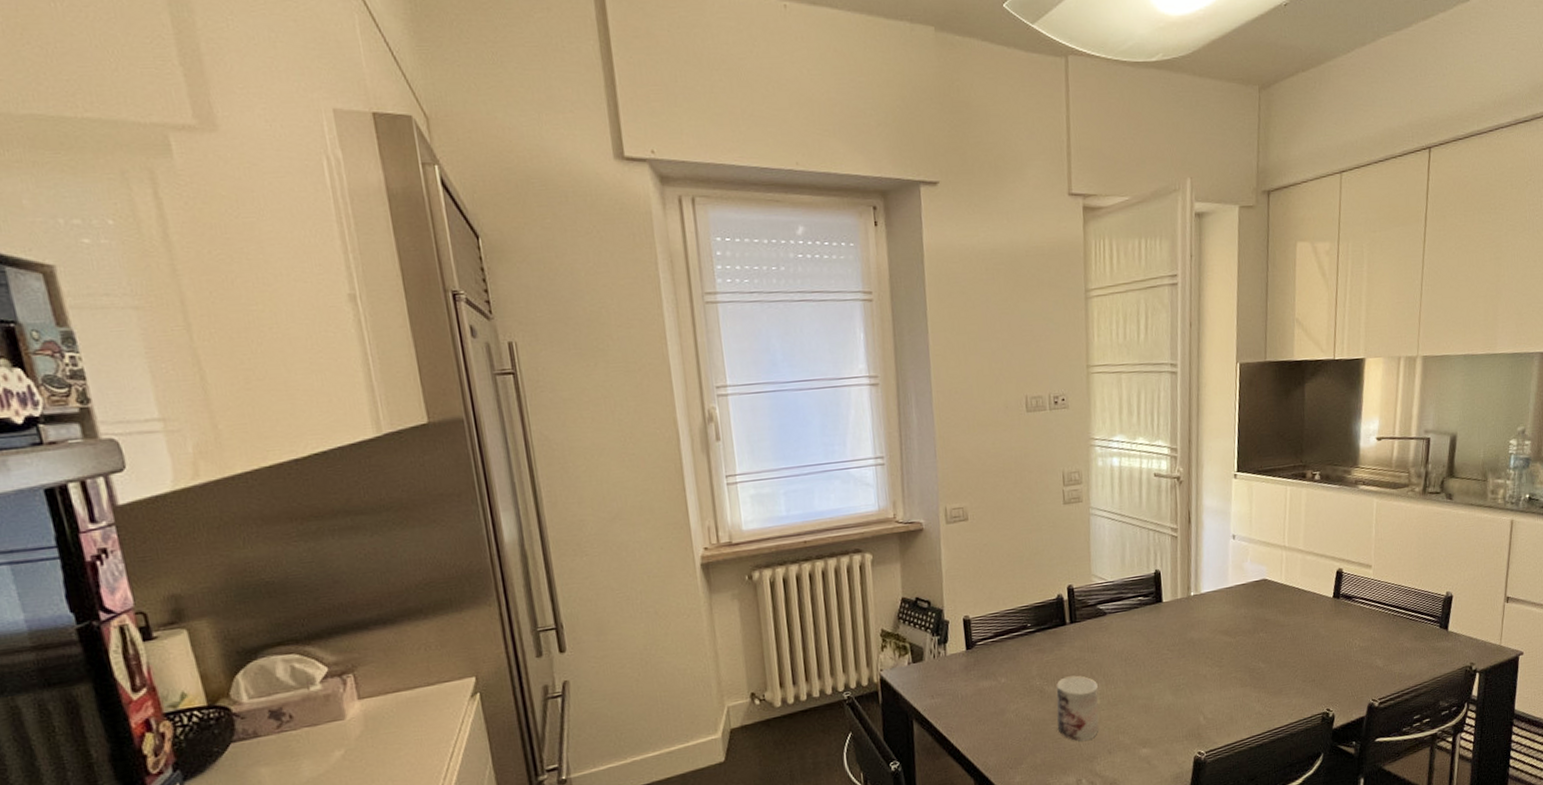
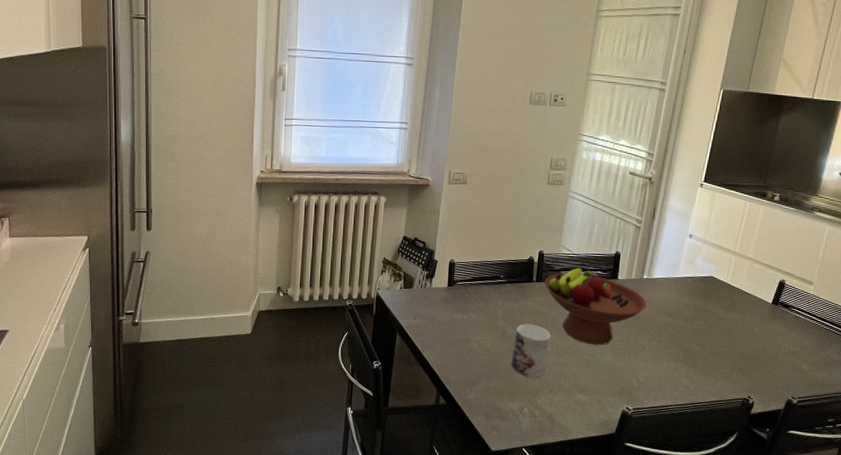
fruit bowl: none [1079,596,1200,686] -> present [544,267,647,345]

